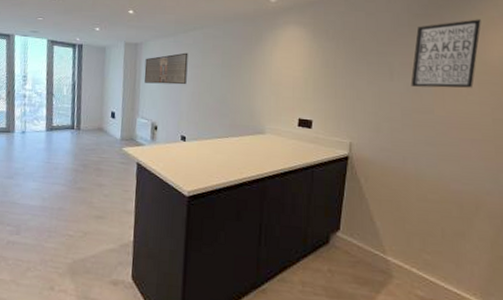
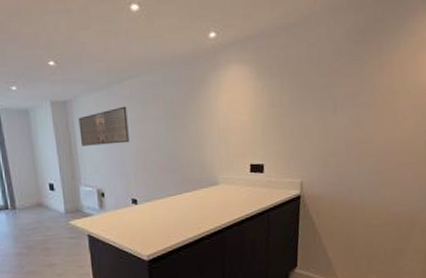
wall art: present [410,19,481,88] -> none [353,42,414,118]

